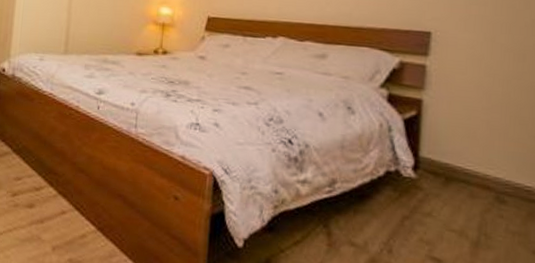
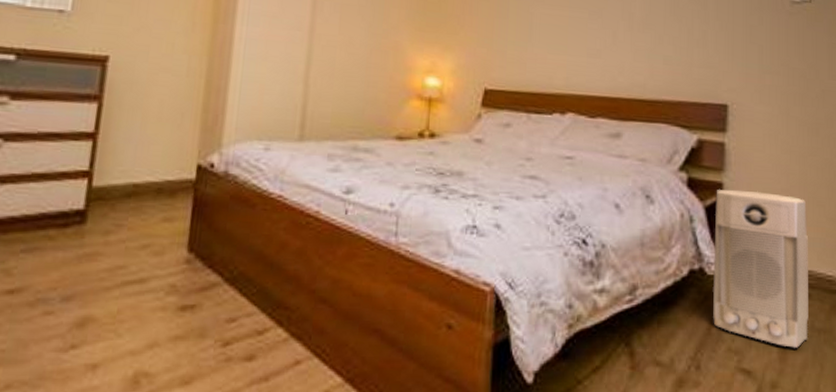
air purifier: none [406,105,508,246] -> present [712,189,809,348]

